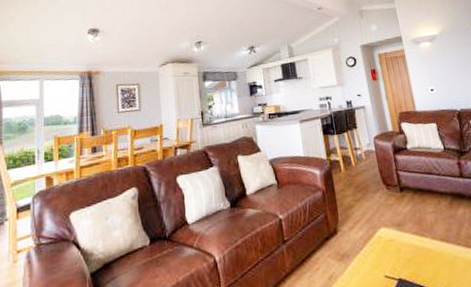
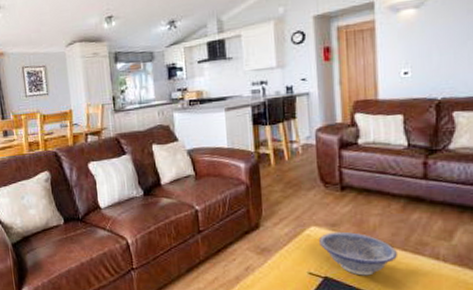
decorative bowl: none [388,230,455,275] -> present [318,231,399,276]

